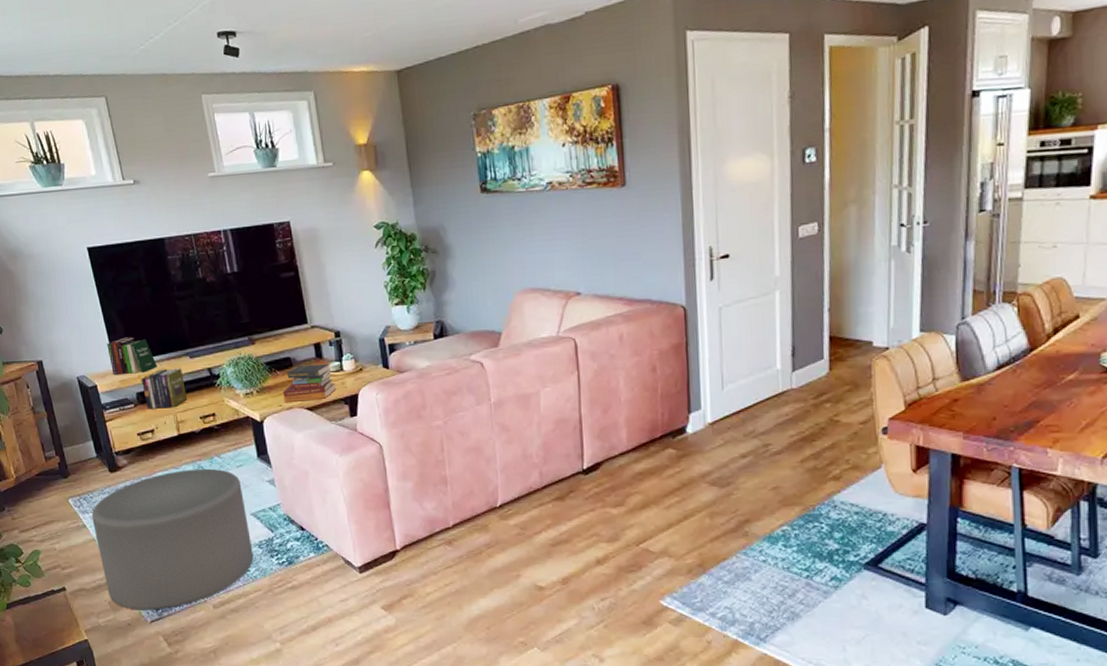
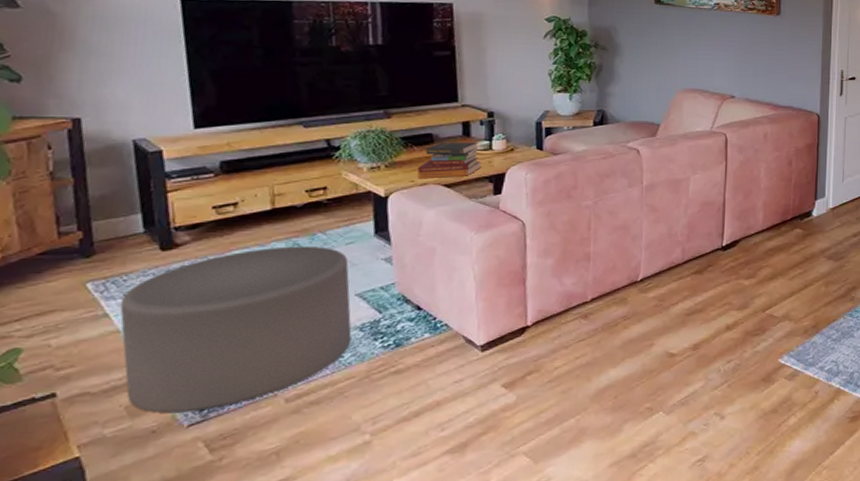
books: present [107,337,157,375] -> none [187,100,257,140]
books: present [142,368,187,409] -> none [231,137,292,180]

